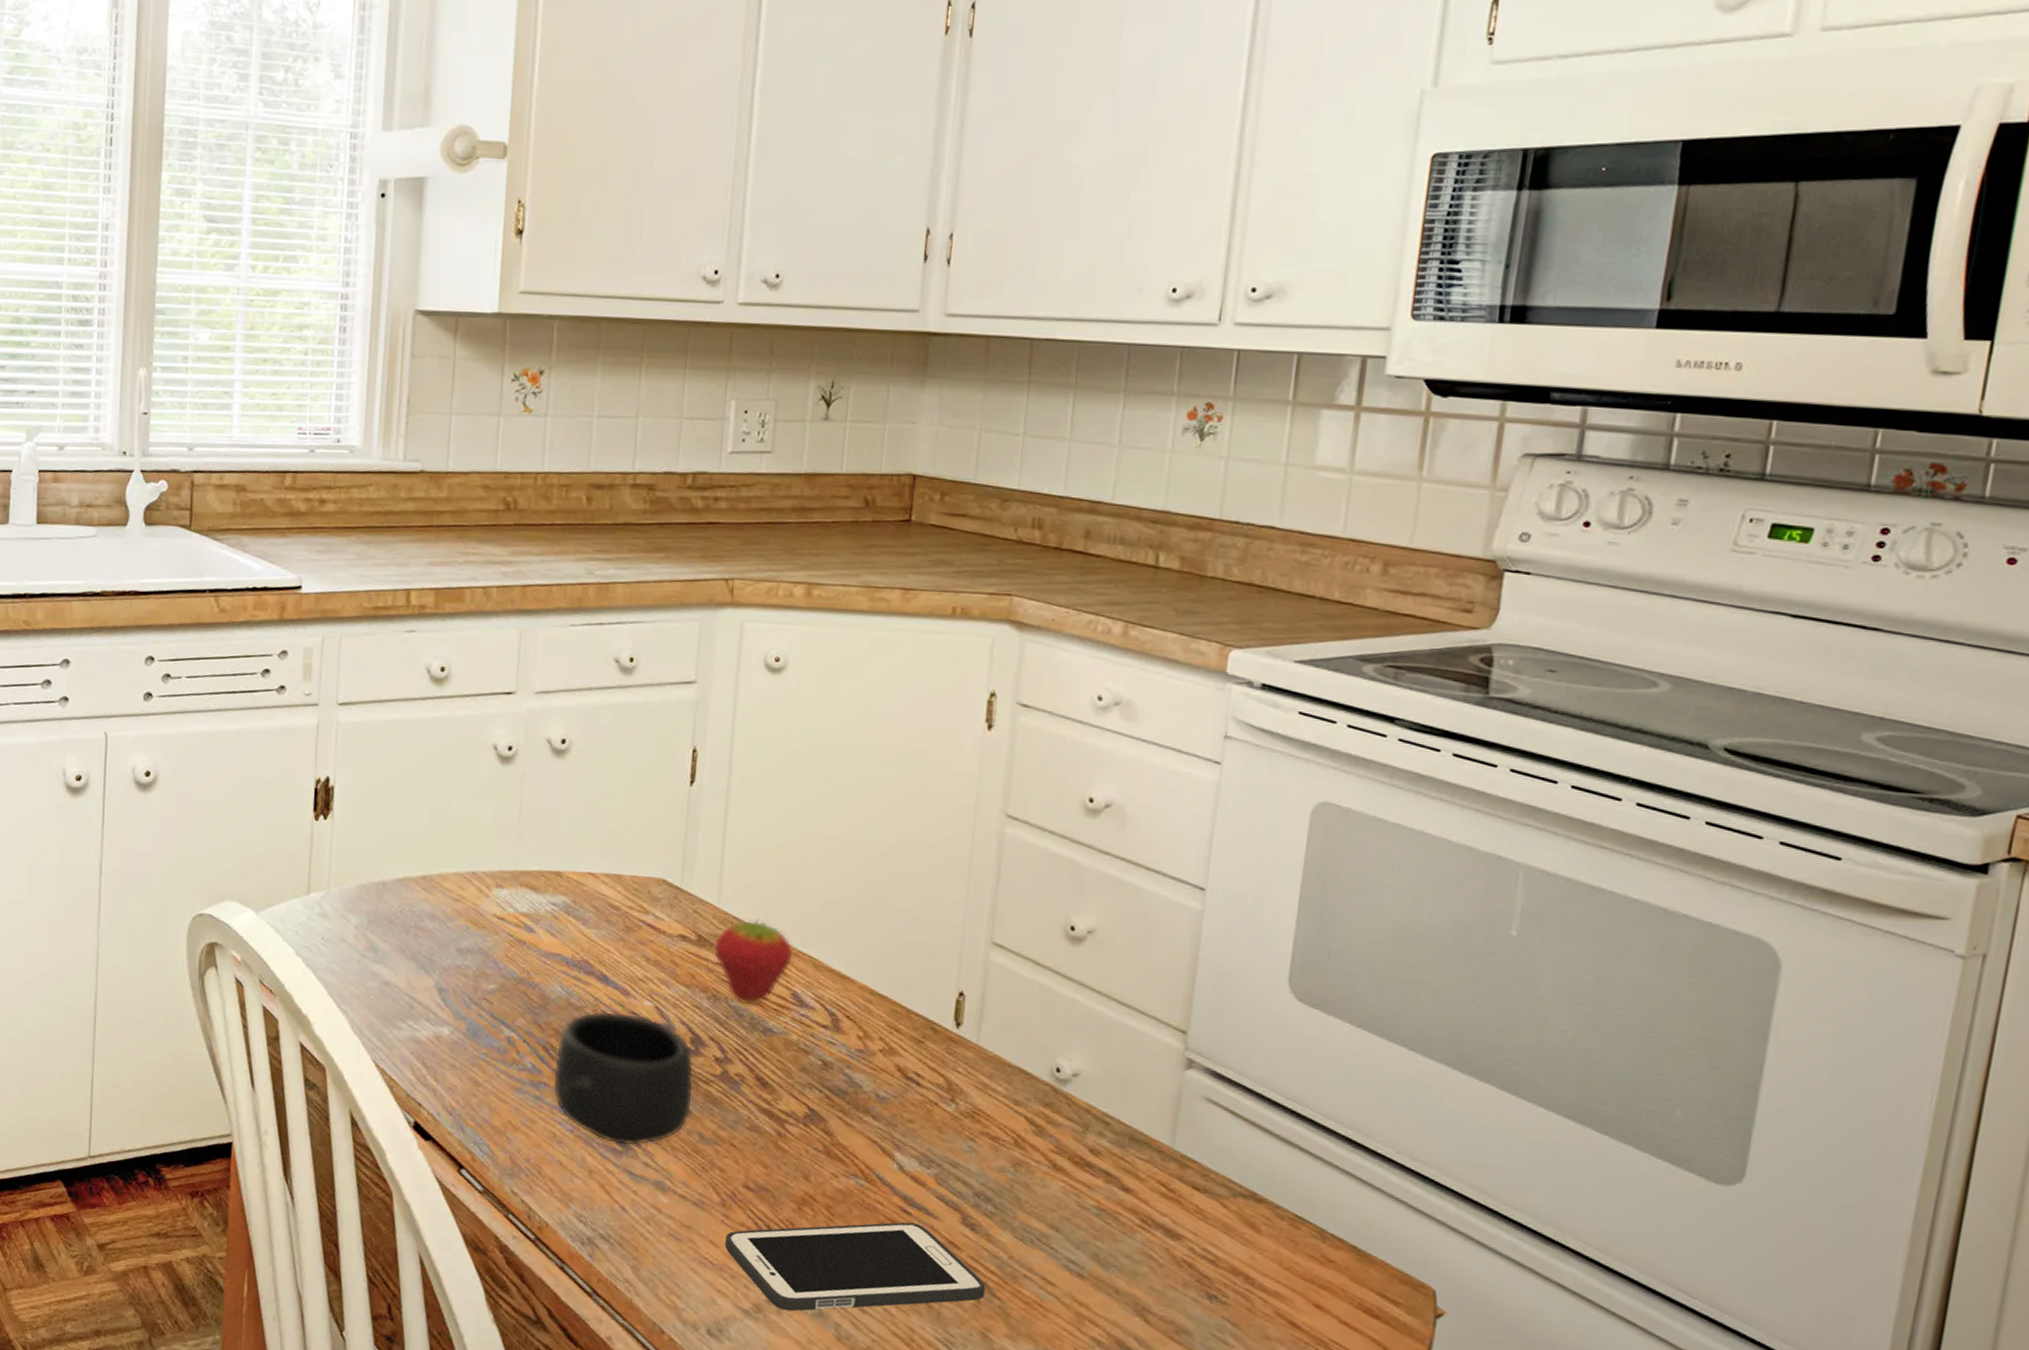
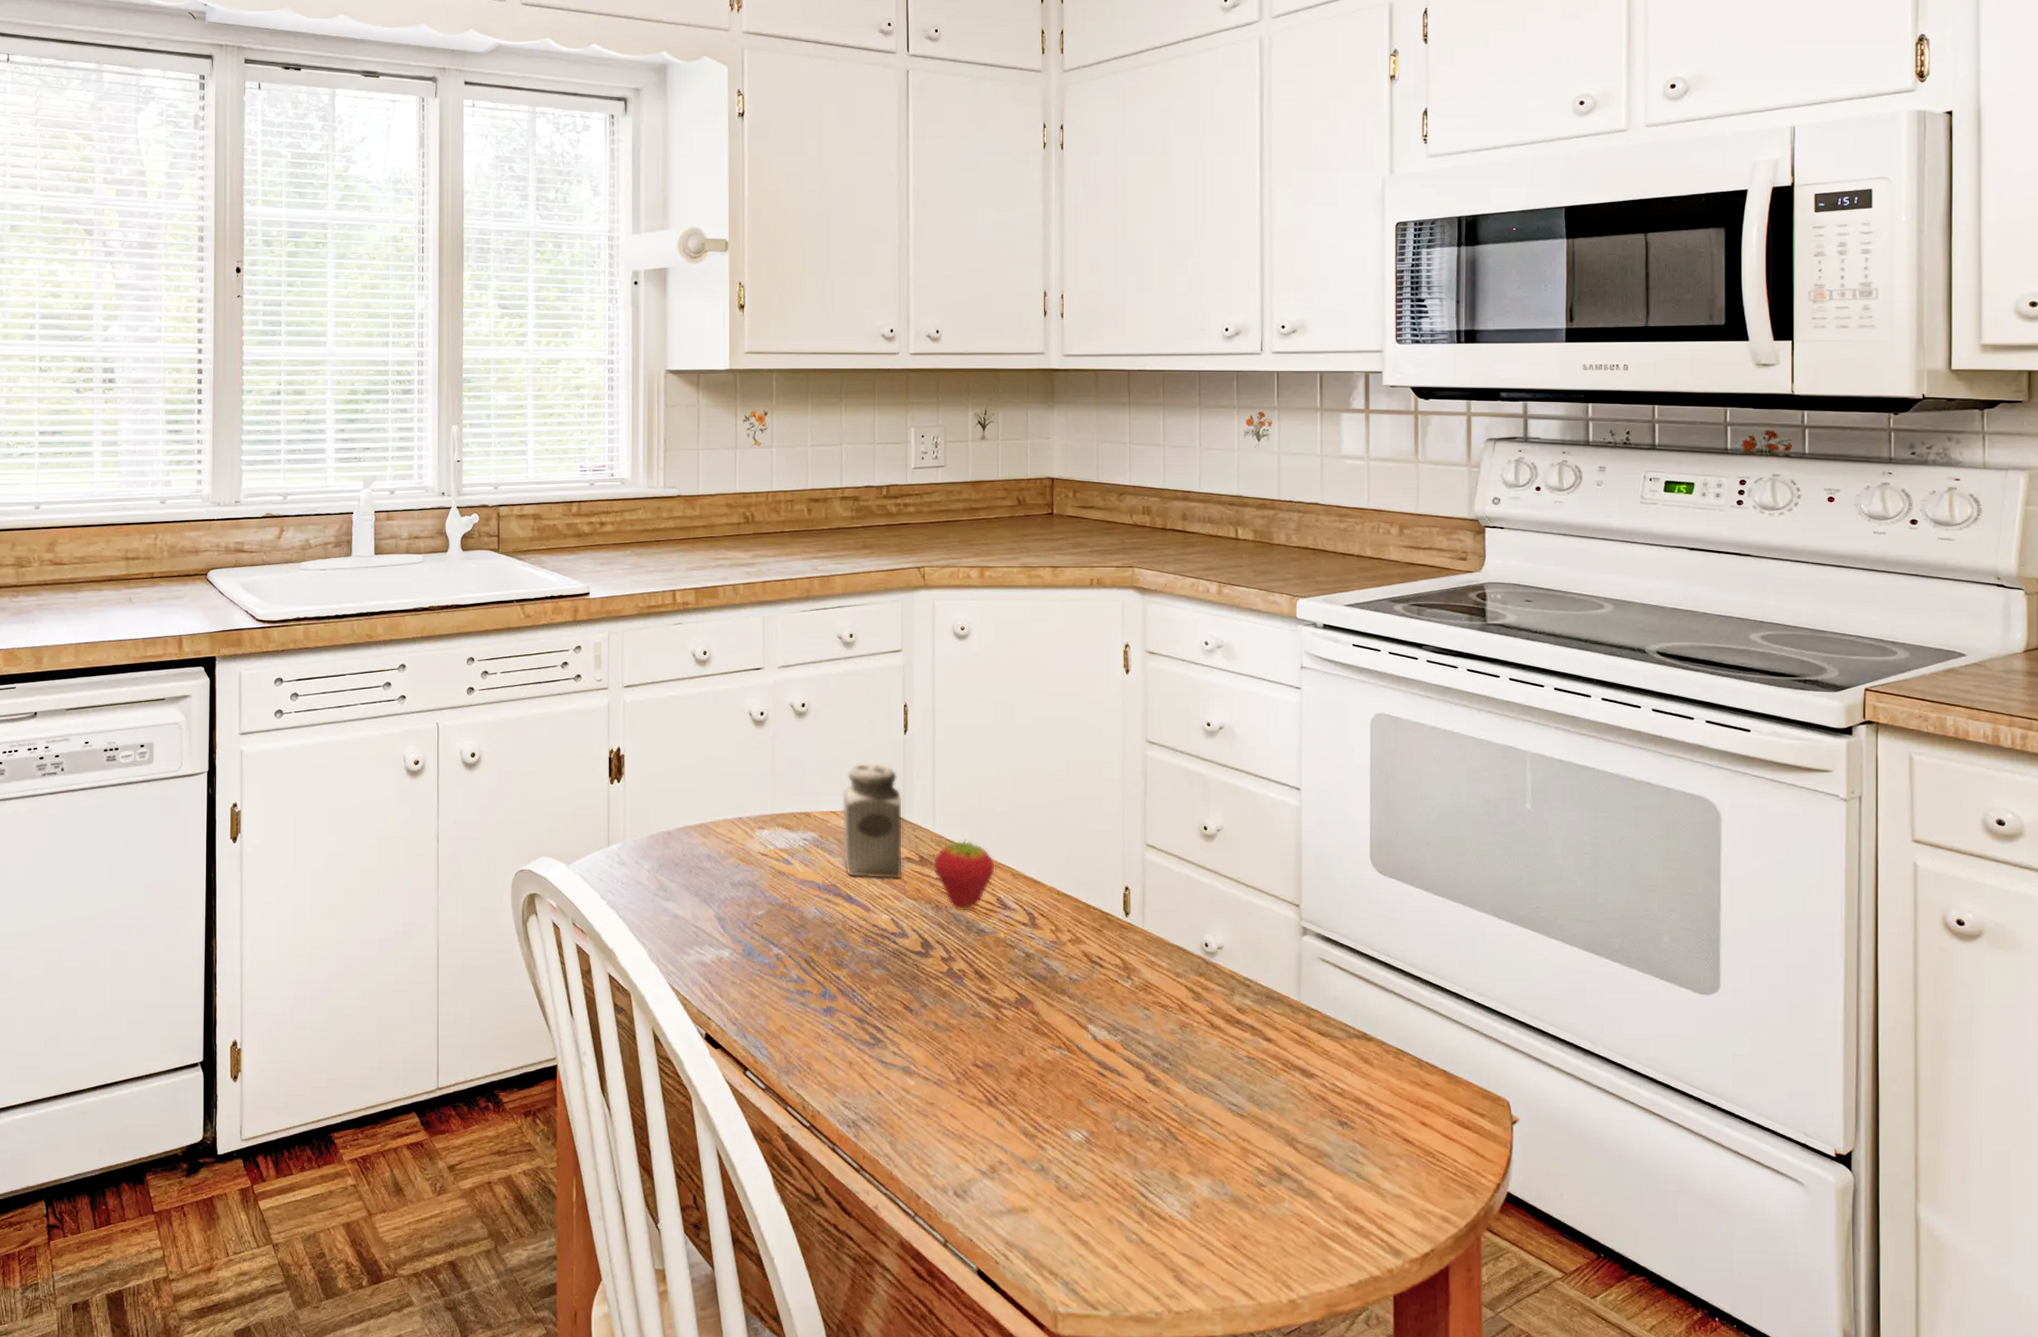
mug: present [552,1011,695,1146] -> none [814,925,927,1038]
salt shaker: none [599,816,682,961] -> present [842,762,903,880]
cell phone: present [725,1222,986,1312] -> none [963,1083,1170,1169]

